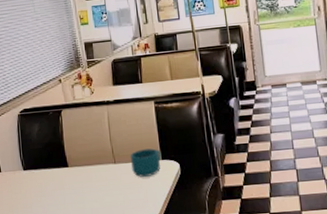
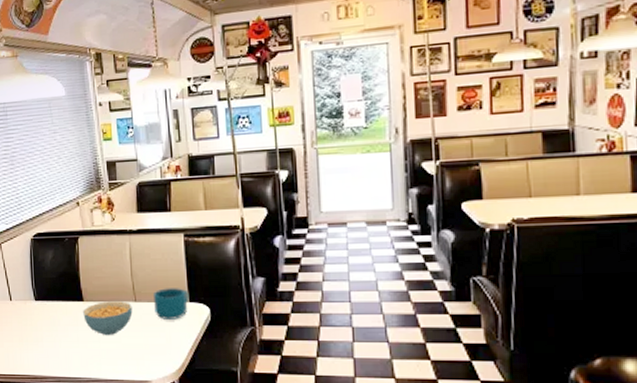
cereal bowl: none [68,164,113,197] -> present [83,301,133,336]

